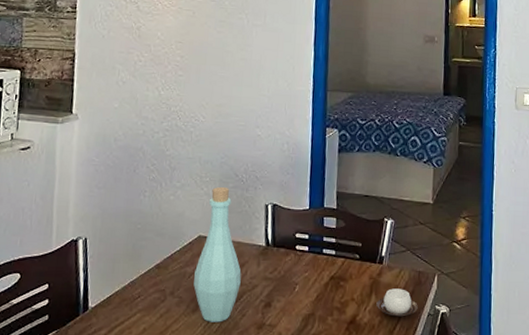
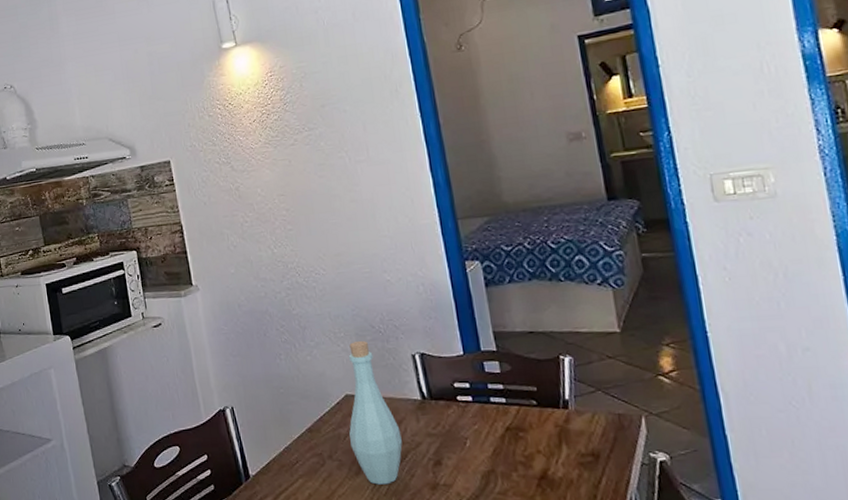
cup: present [376,288,418,317] -> none [569,436,626,469]

